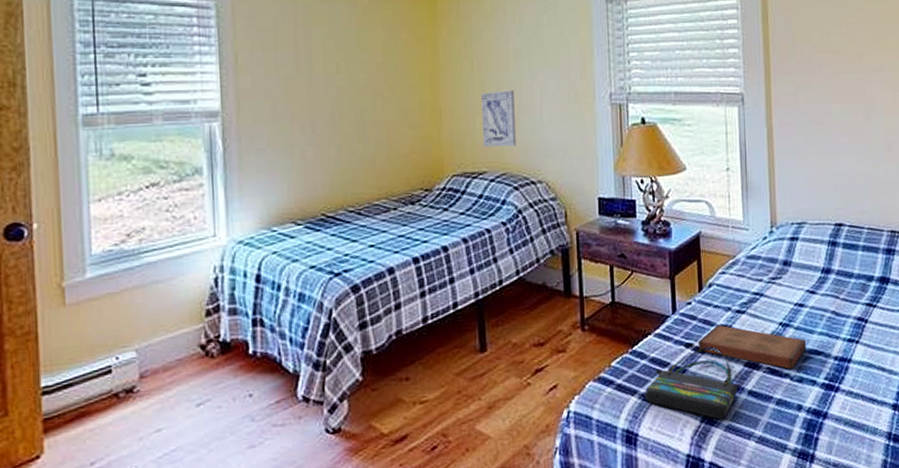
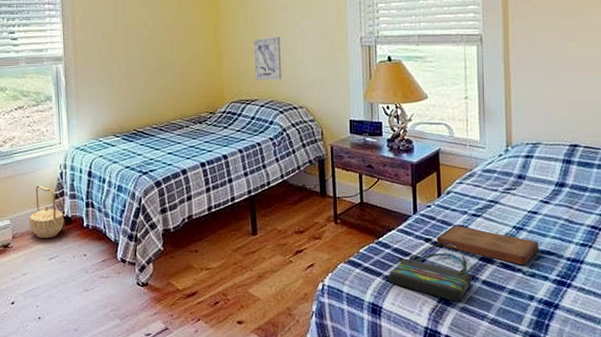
basket: none [166,297,220,376] -> present [29,185,64,238]

